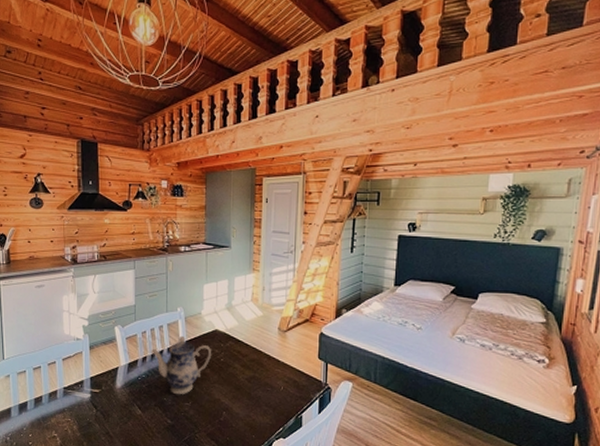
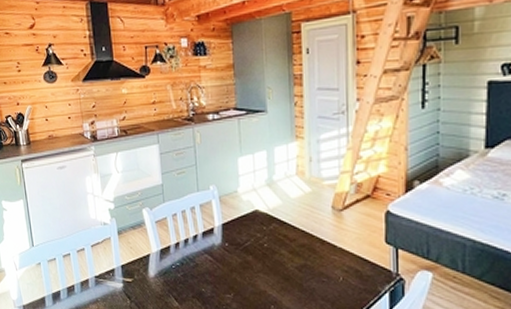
teapot: present [150,335,211,395] -> none [183,217,252,286]

